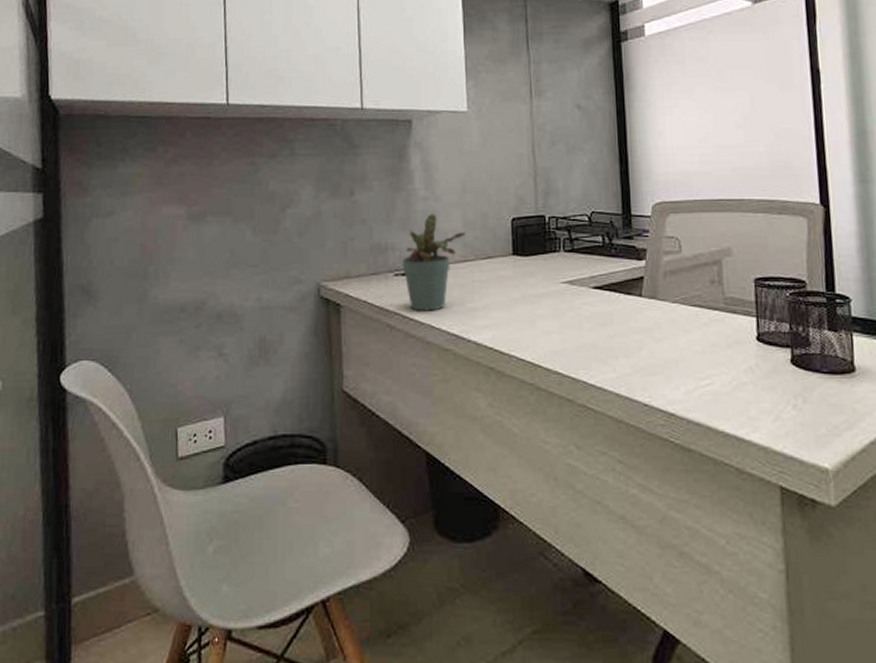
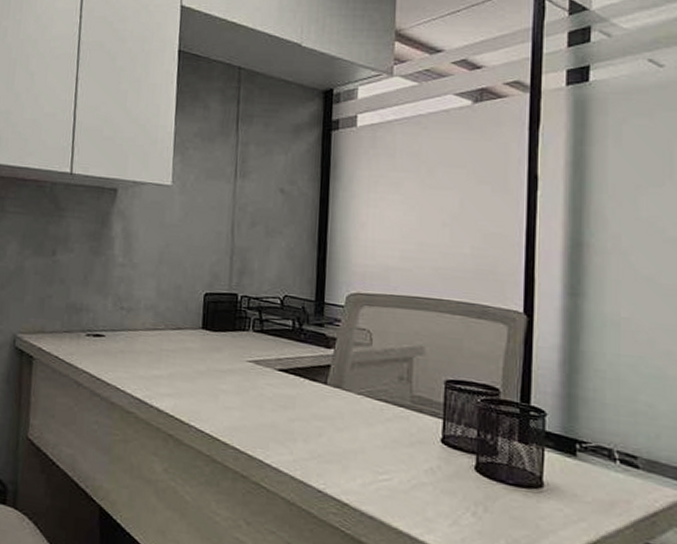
potted plant: present [402,213,466,311] -> none [94,279,158,374]

